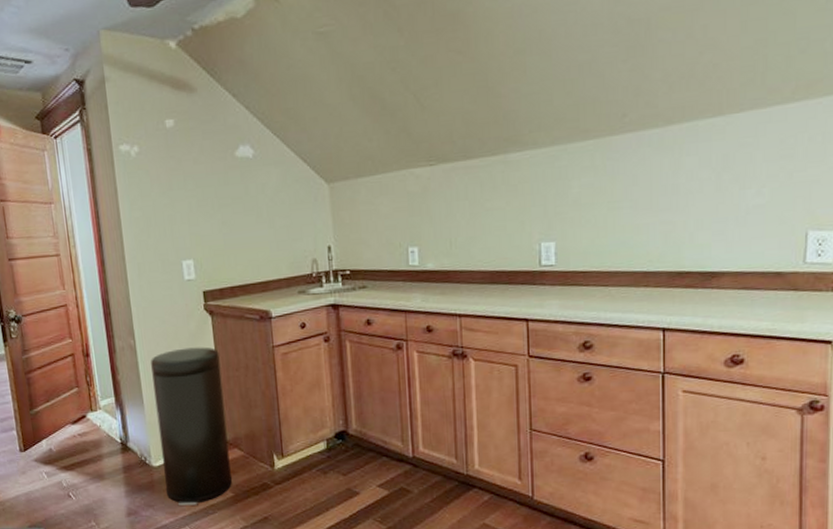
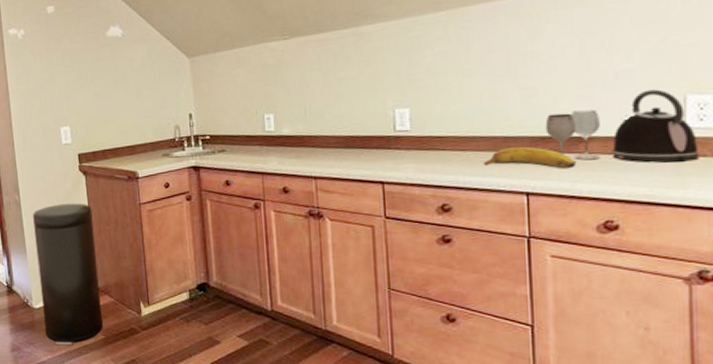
fruit: none [624,281,708,305] -> present [484,146,576,169]
wineglass: none [682,244,733,298] -> present [545,109,602,163]
kettle: none [741,225,818,298] -> present [612,89,701,163]

